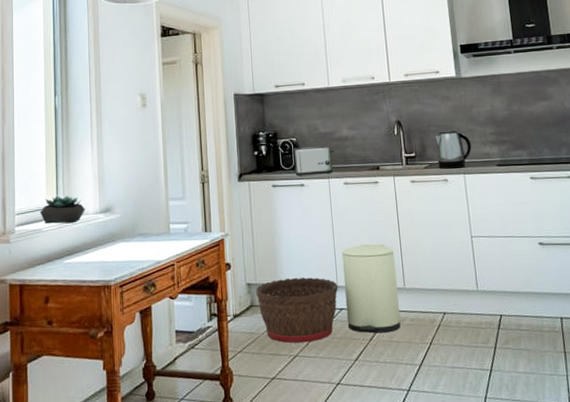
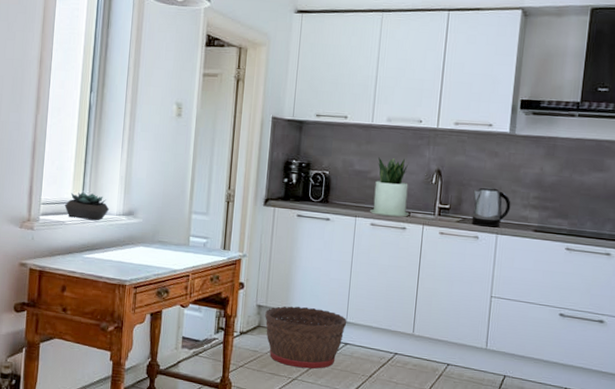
toaster: present [292,145,334,176] -> none [321,181,366,213]
planter: none [340,115,379,175] -> present [369,157,409,218]
pedal bin: present [341,243,401,334] -> none [350,286,410,373]

